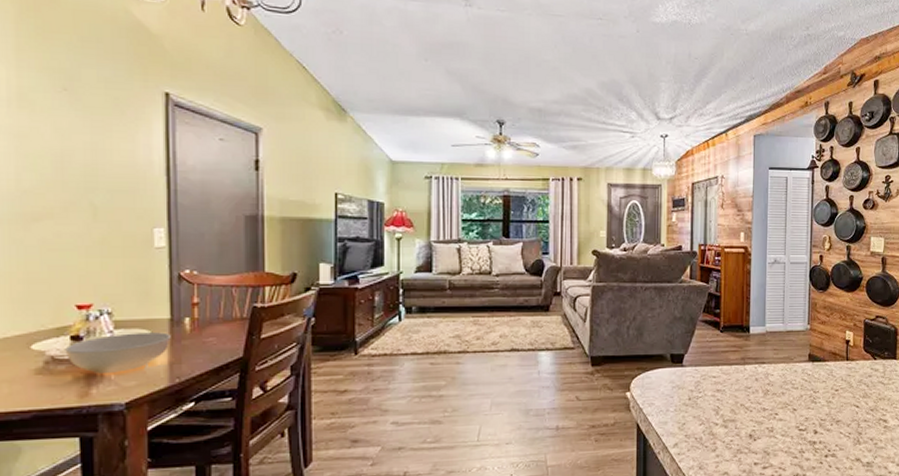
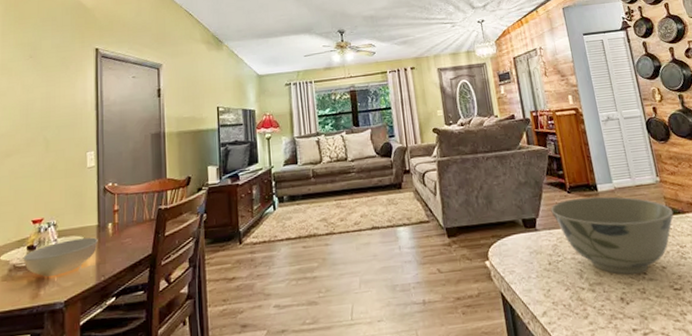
bowl: none [700,338,815,414] -> present [550,196,674,275]

